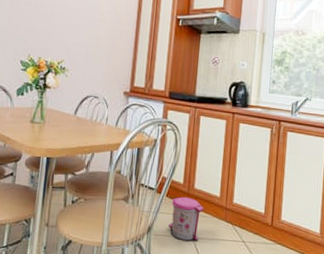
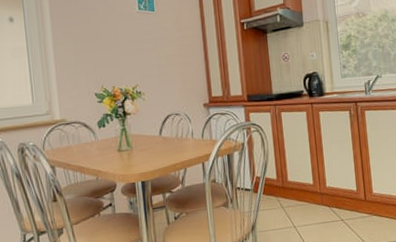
trash can: present [168,197,204,242] -> none [269,191,301,232]

